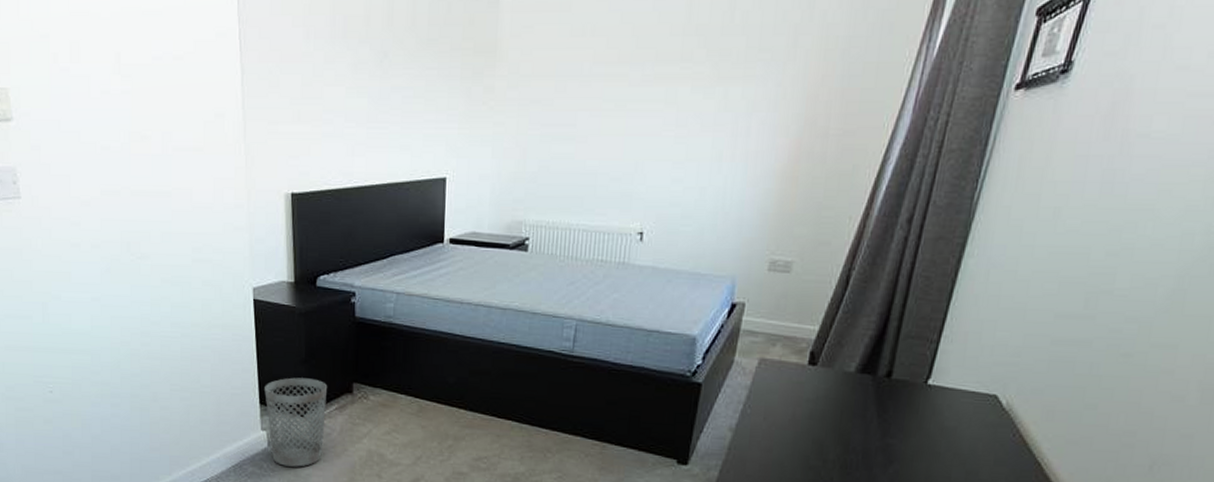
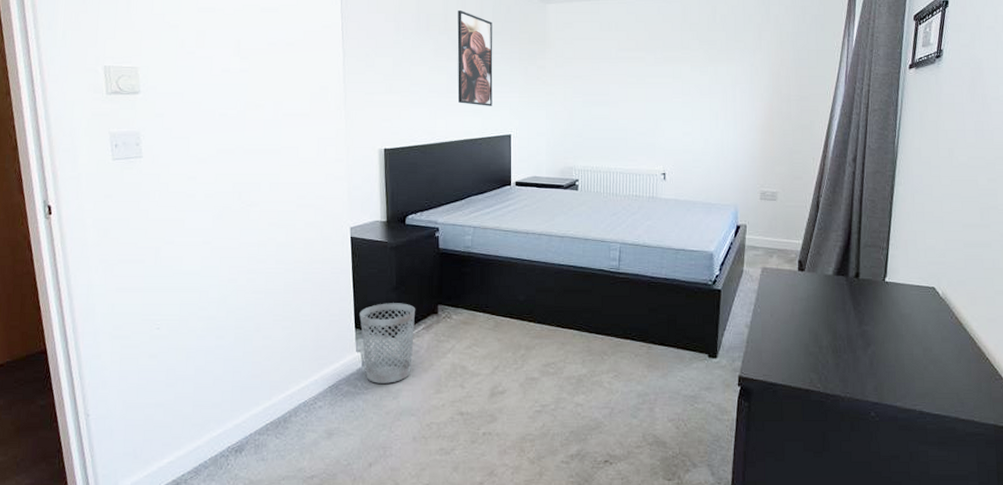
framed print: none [381,10,428,140] -> present [457,10,493,106]

